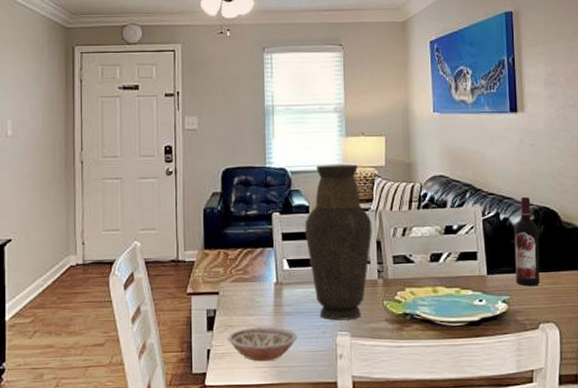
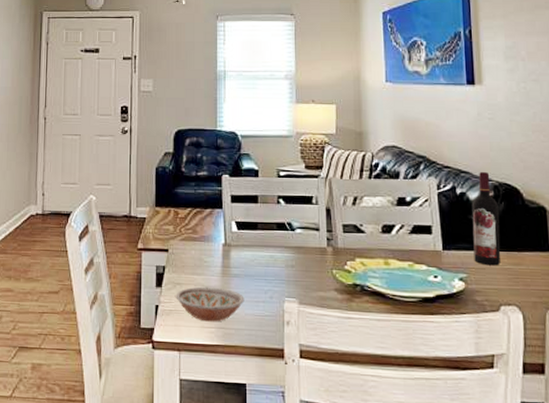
vase: present [304,164,372,321] -> none [253,130,322,287]

